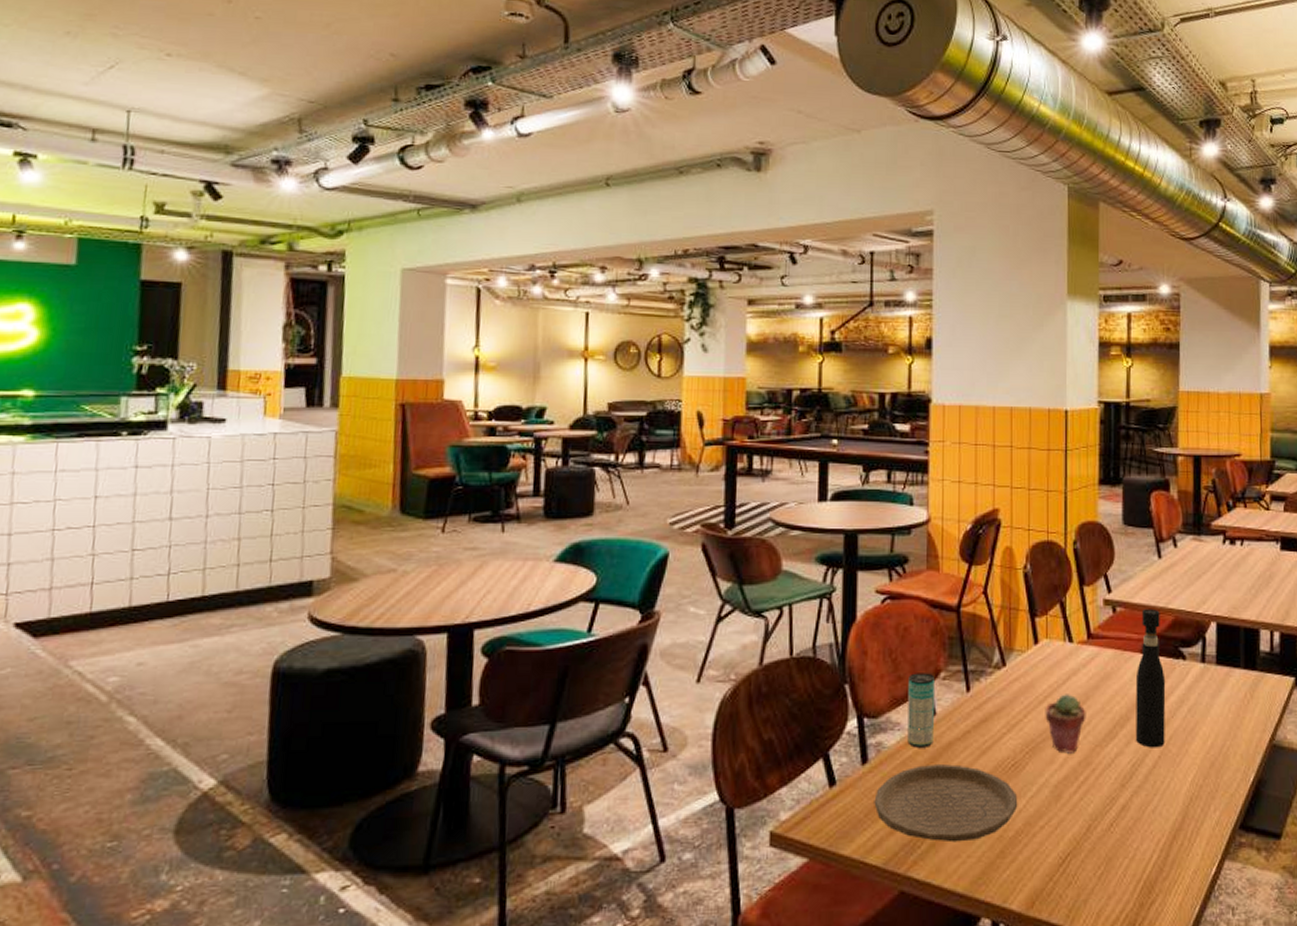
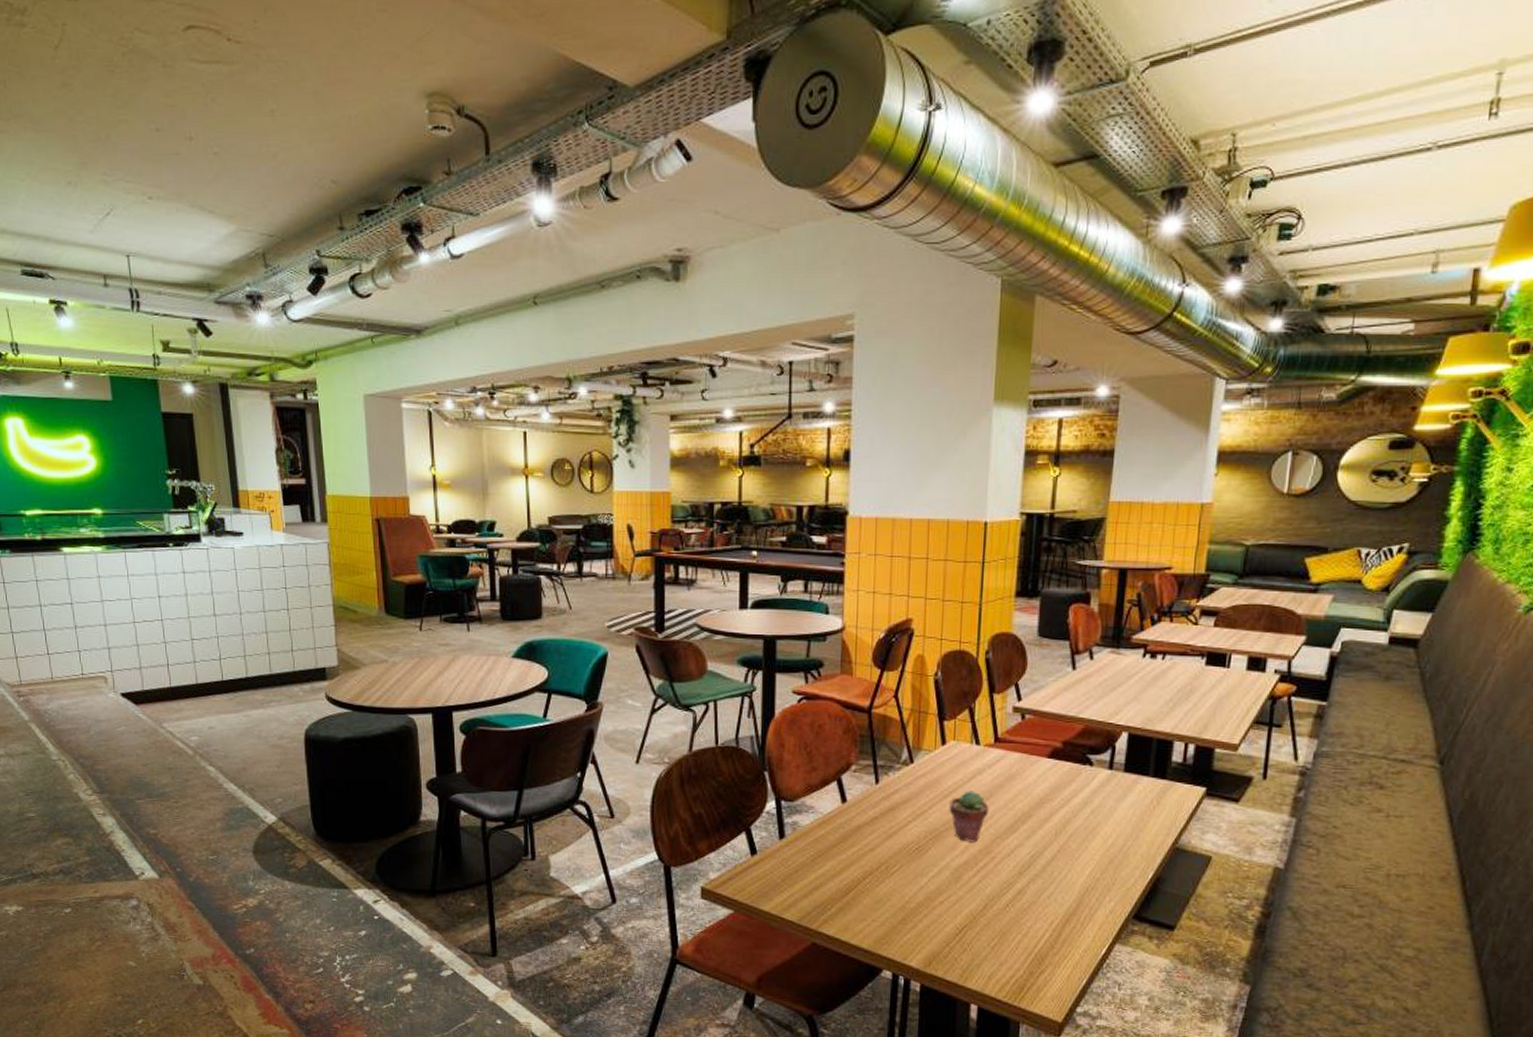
plate: present [874,763,1018,843] -> none [790,843,920,909]
beverage can: present [907,673,936,748] -> none [820,765,847,829]
pepper grinder: present [1135,608,1166,748] -> none [1035,717,1071,843]

